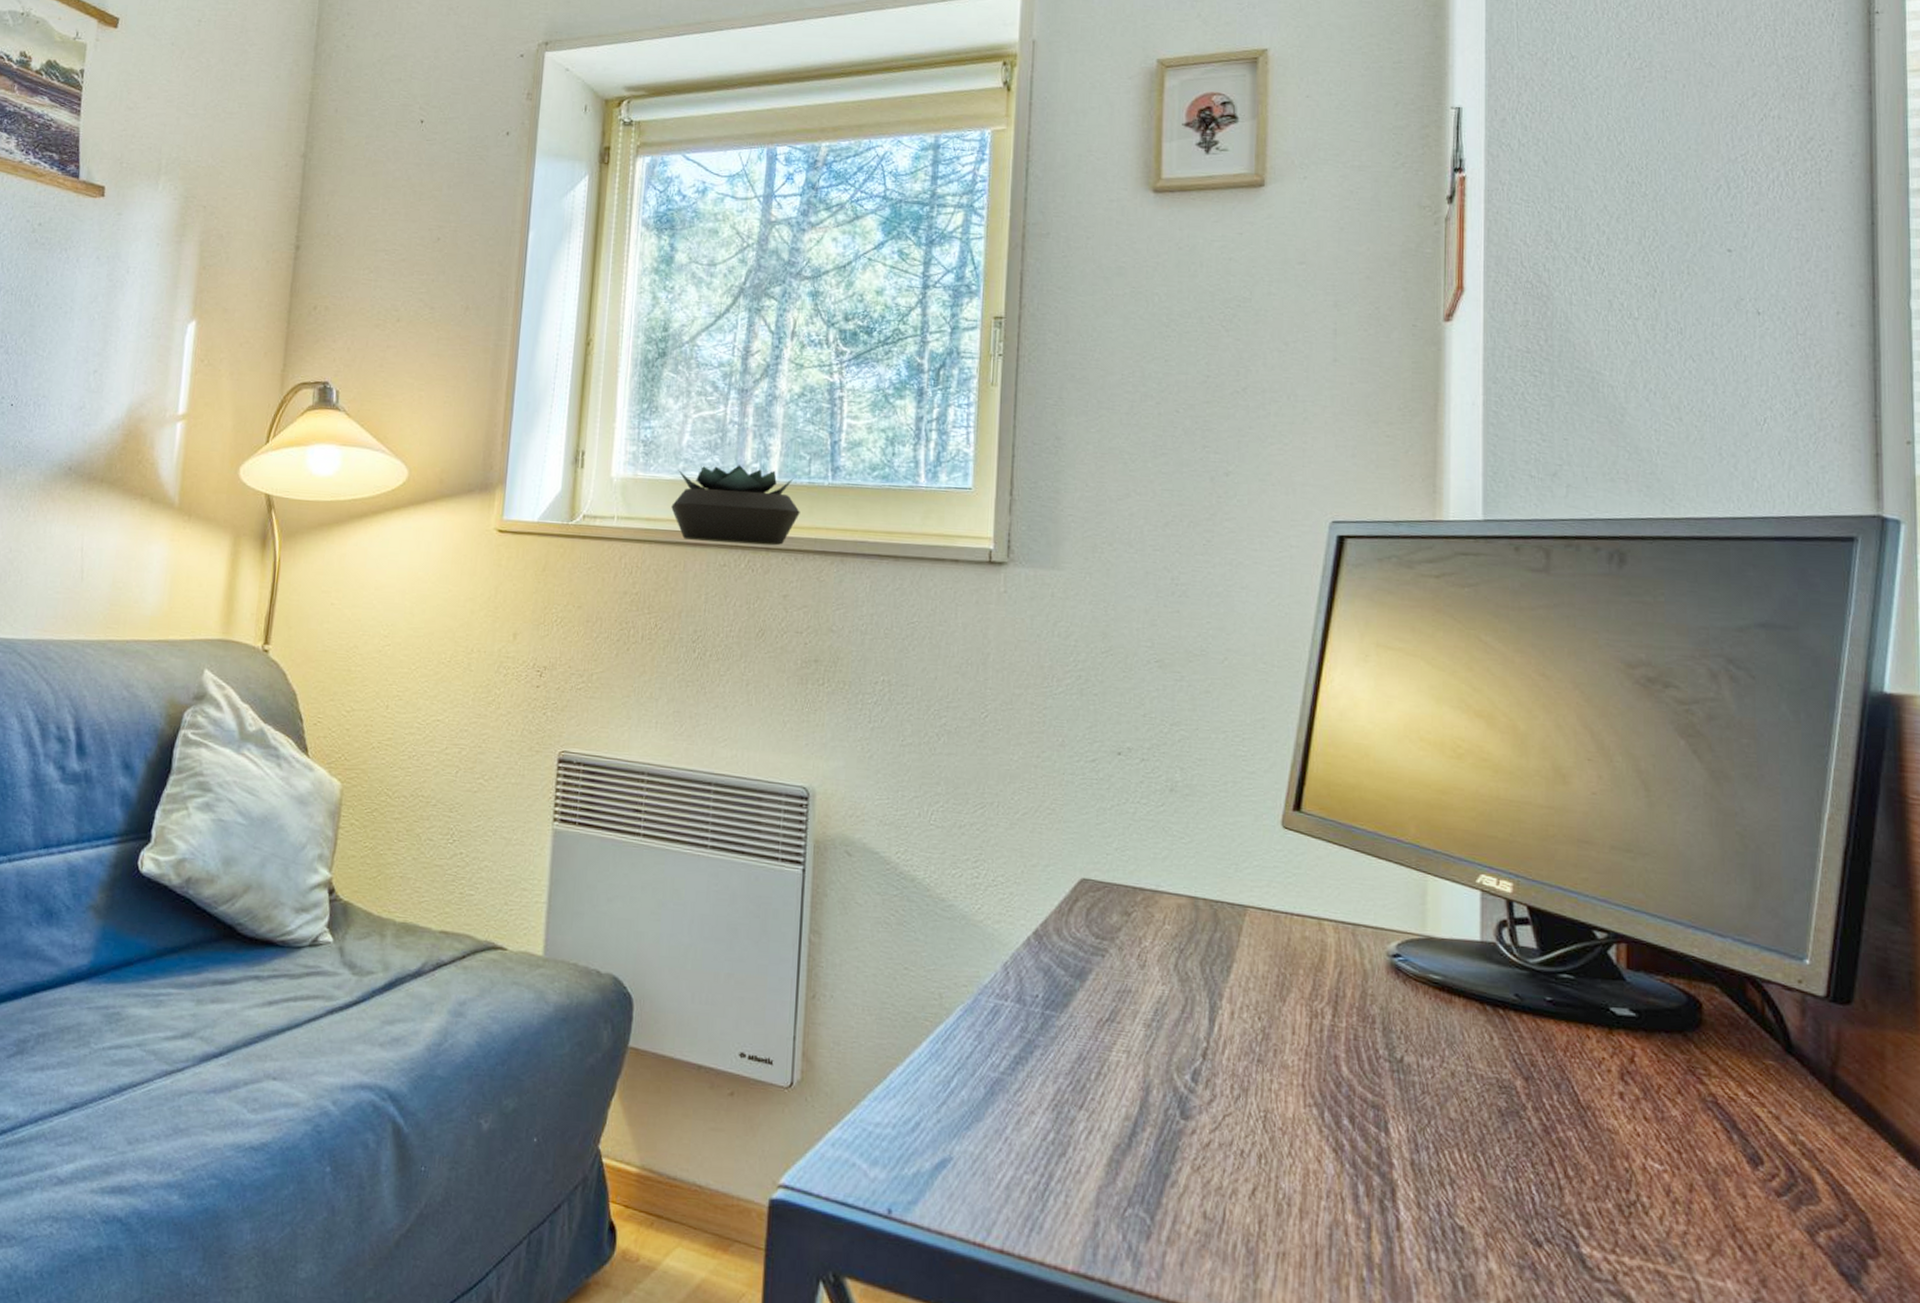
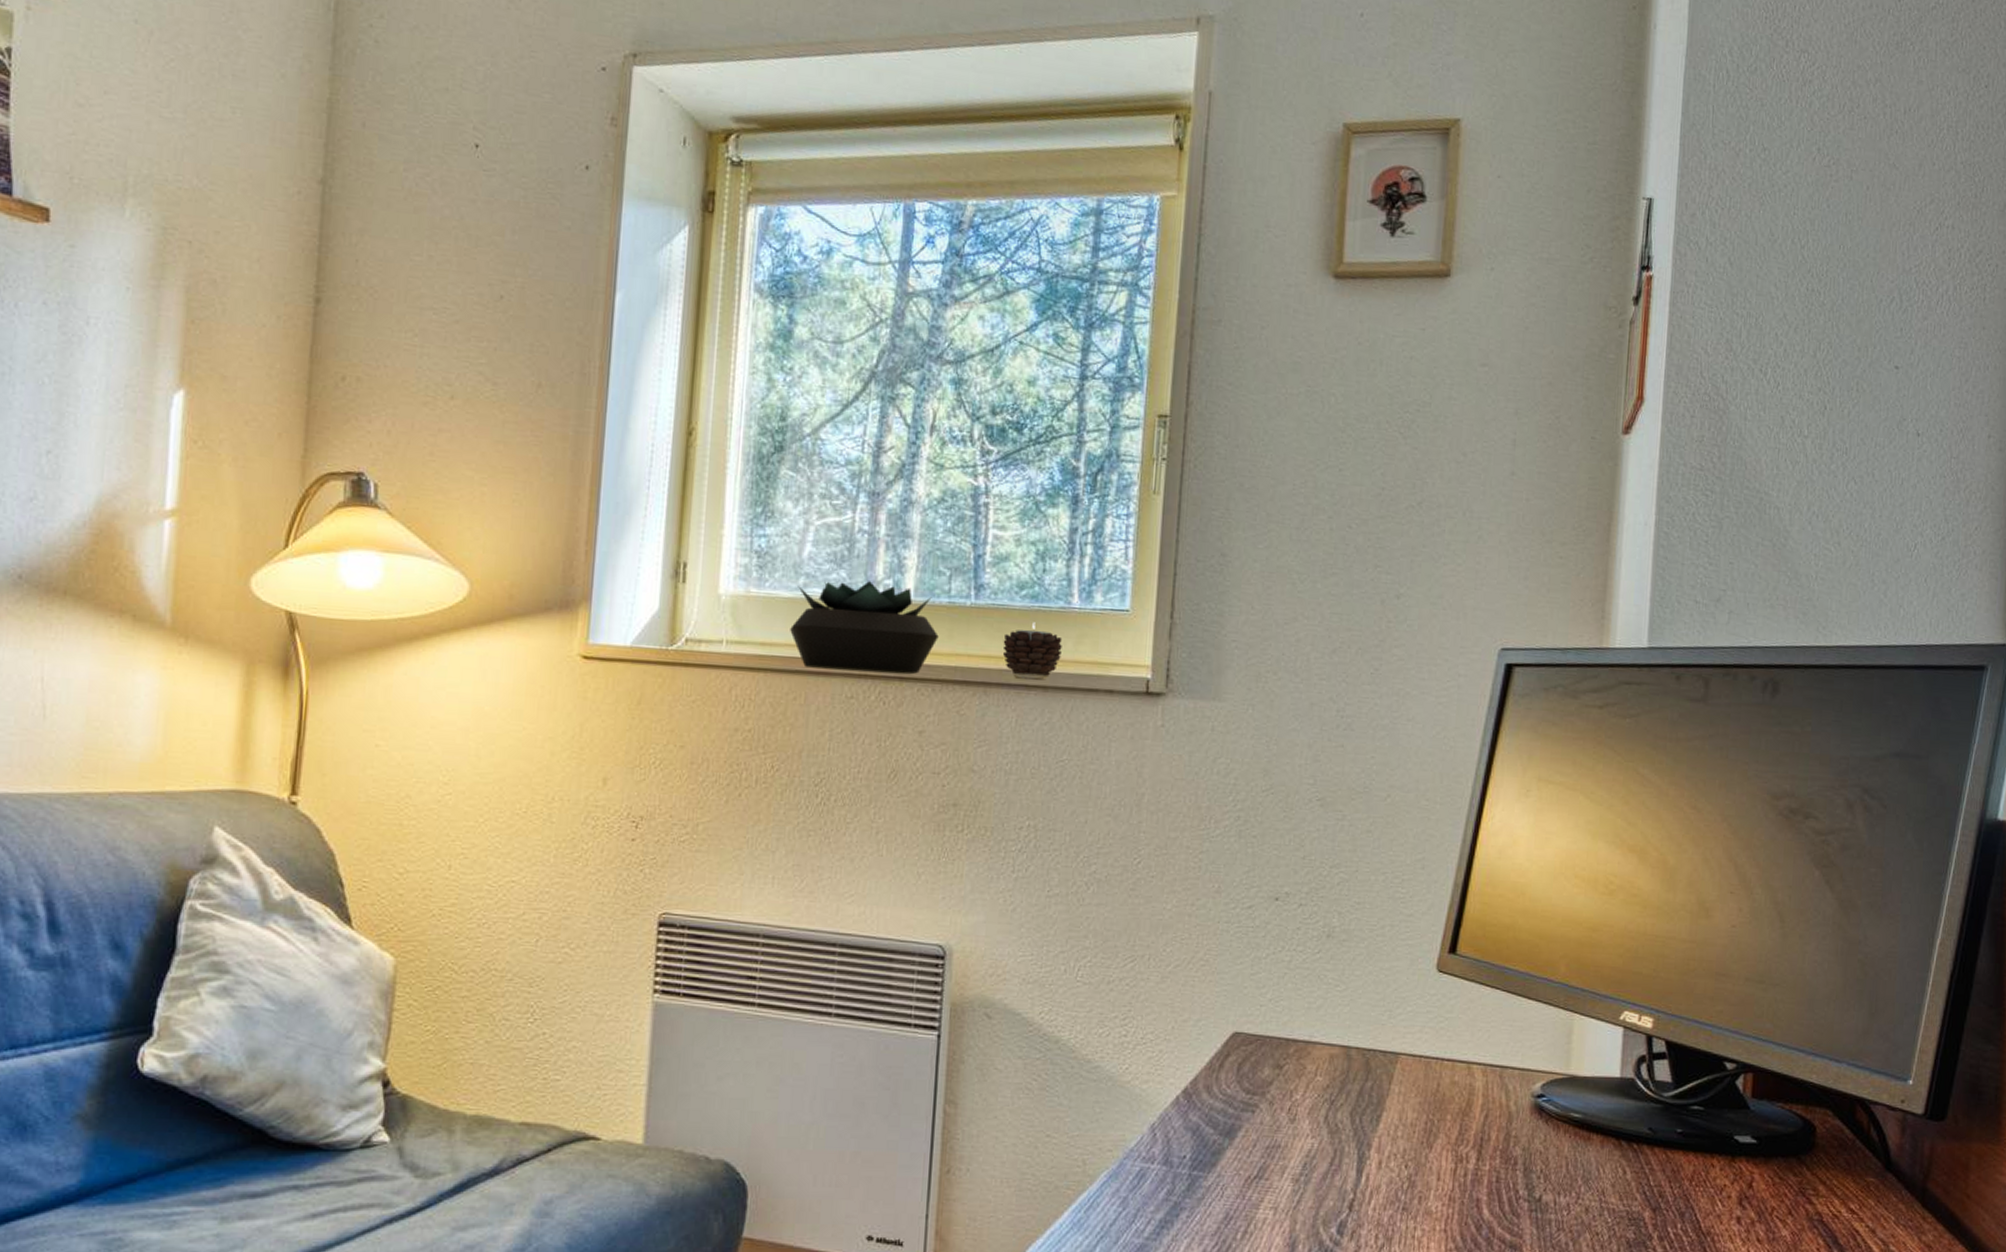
candle: none [857,499,911,552] -> present [1002,622,1063,681]

